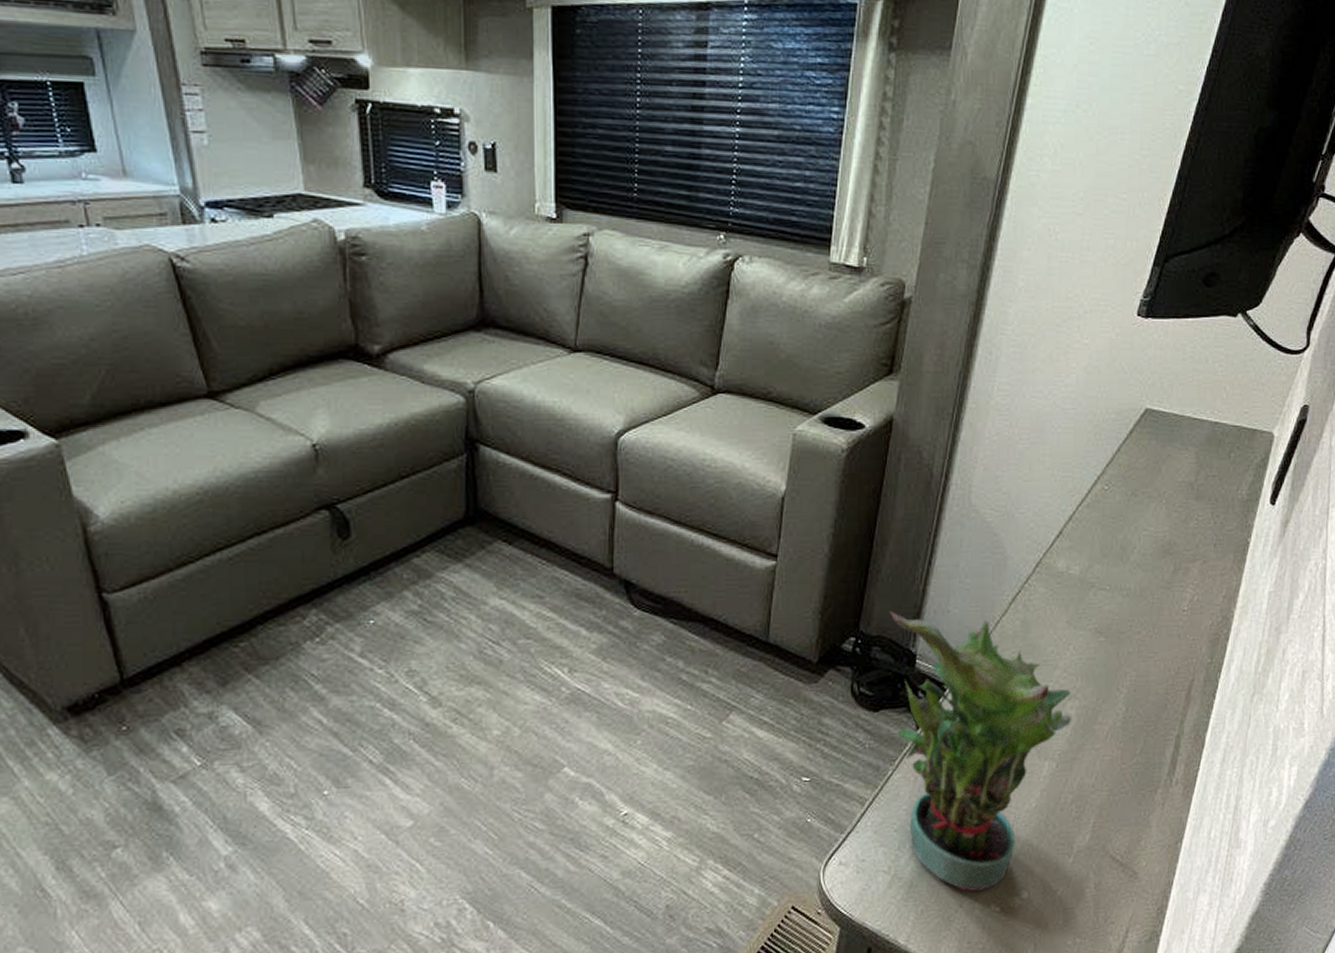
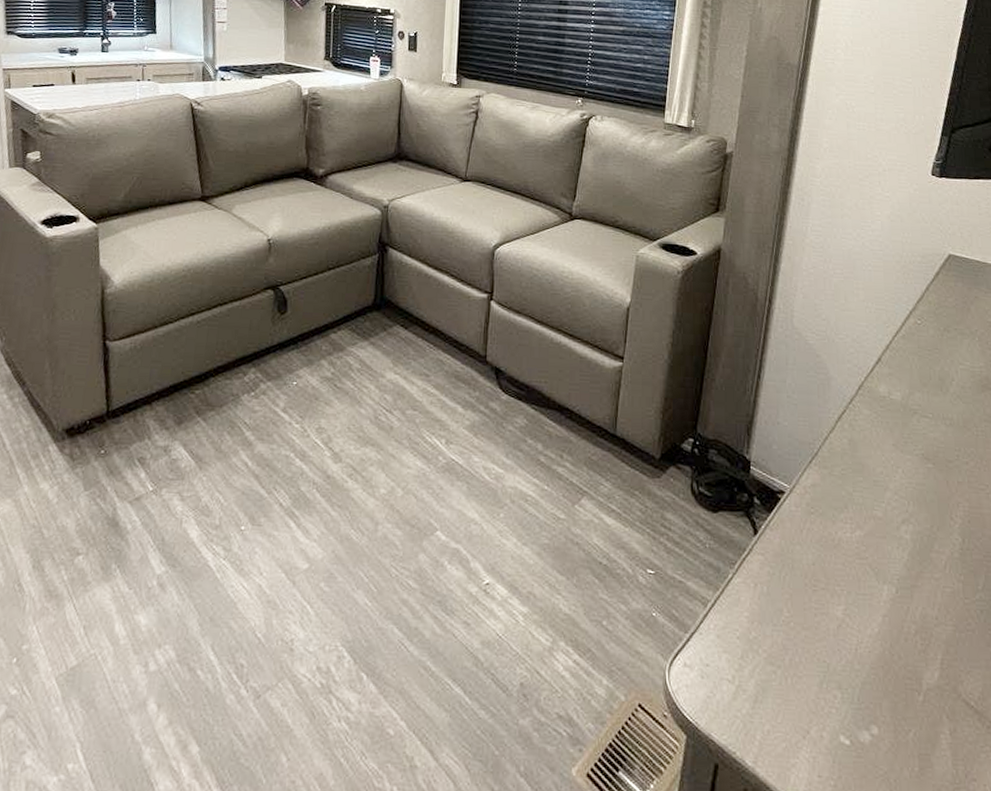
potted plant: present [889,611,1071,892] -> none [724,418,907,719]

